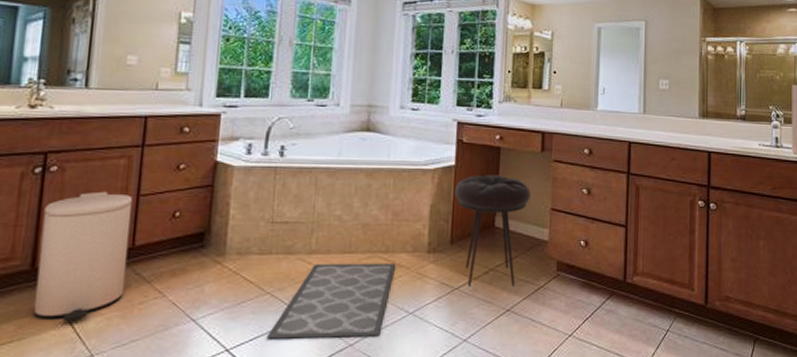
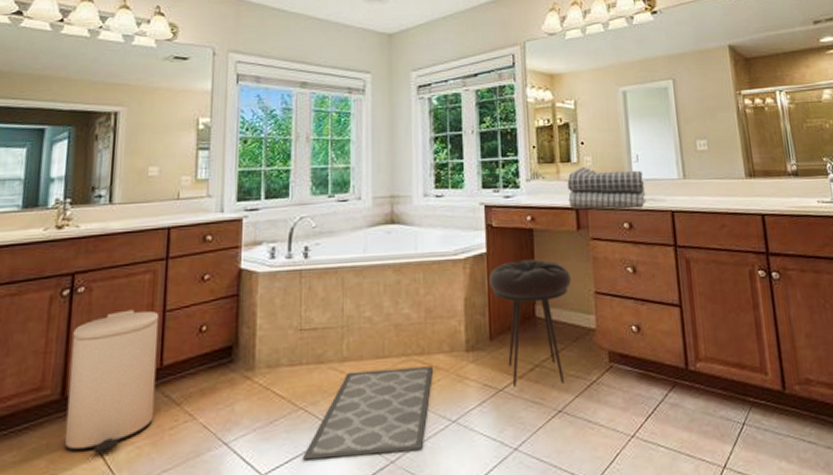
towel: none [536,94,608,137] -> present [567,166,647,210]

